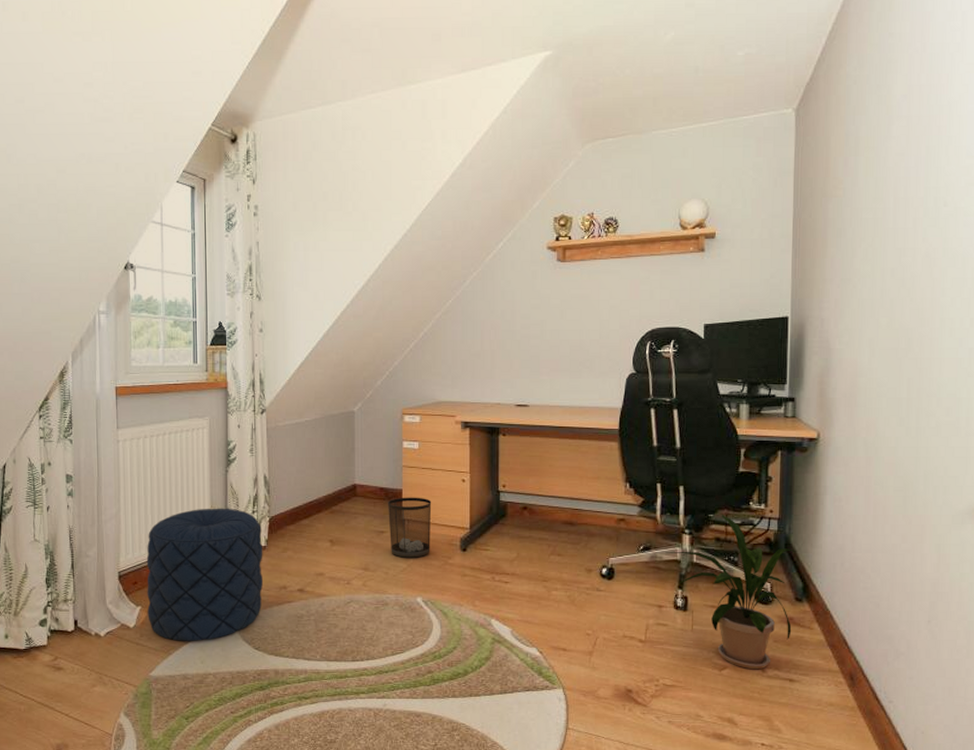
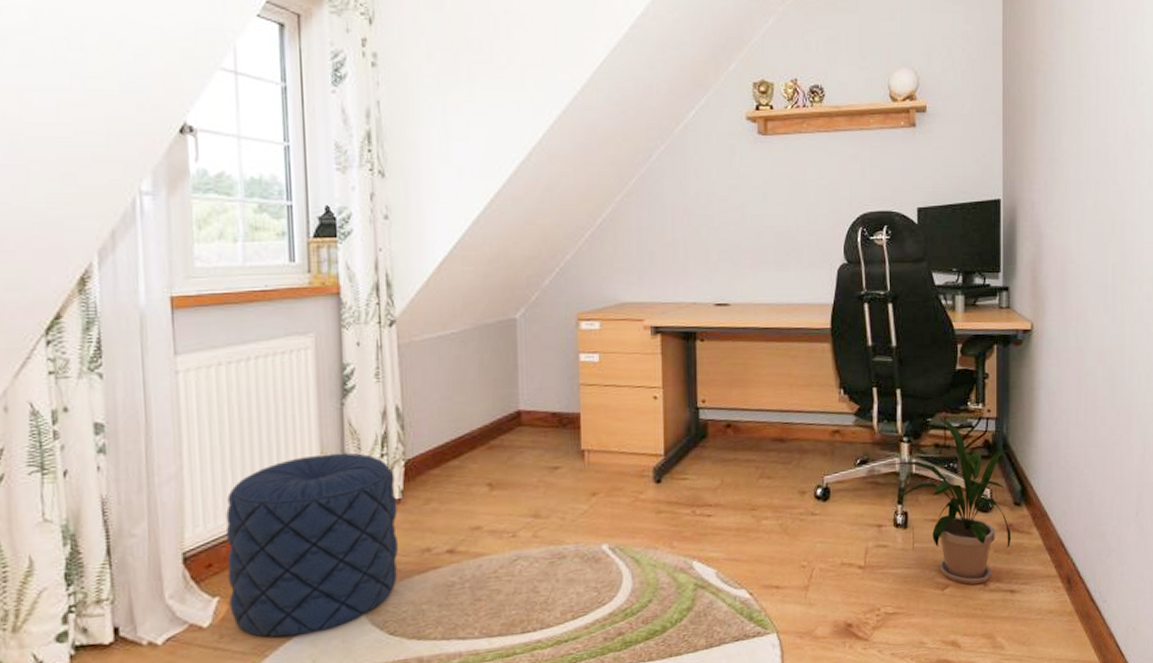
waste bin: present [387,497,432,558] -> none [561,421,618,498]

